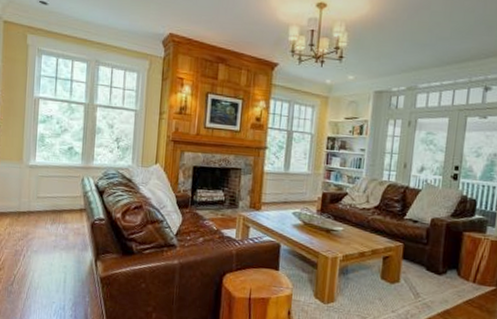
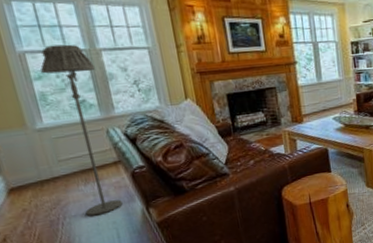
floor lamp: none [45,95,89,256] -> present [40,44,123,217]

